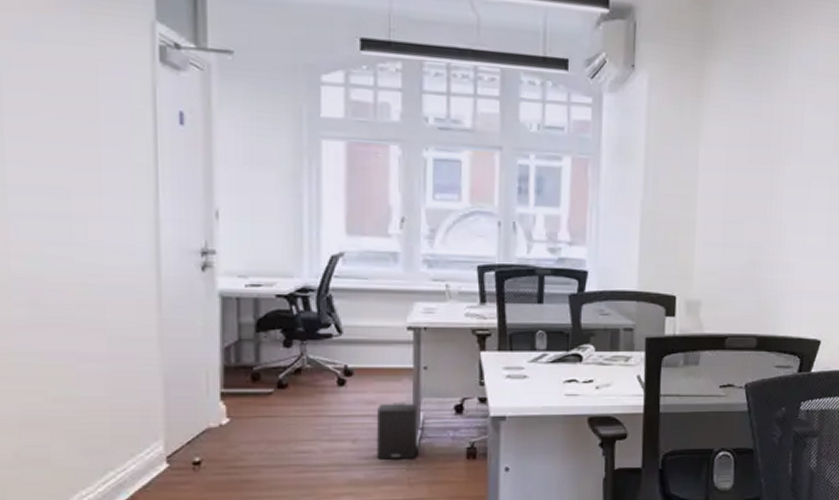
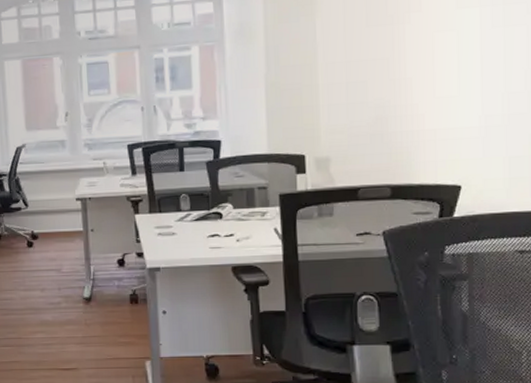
pedal bin: present [377,403,419,460] -> none [58,259,91,305]

